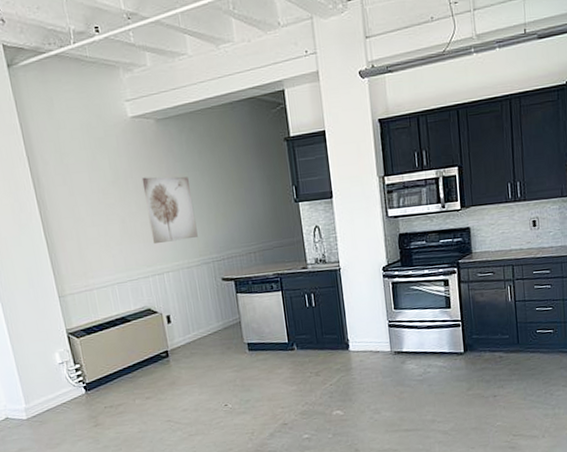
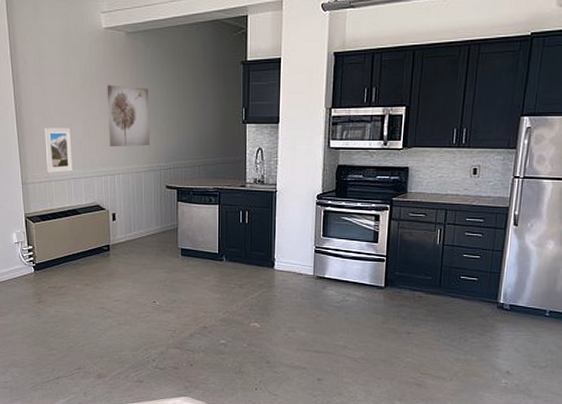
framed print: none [77,228,115,282] -> present [44,128,73,174]

